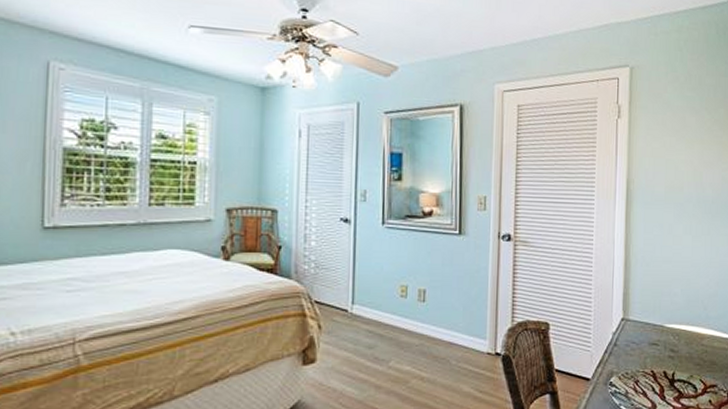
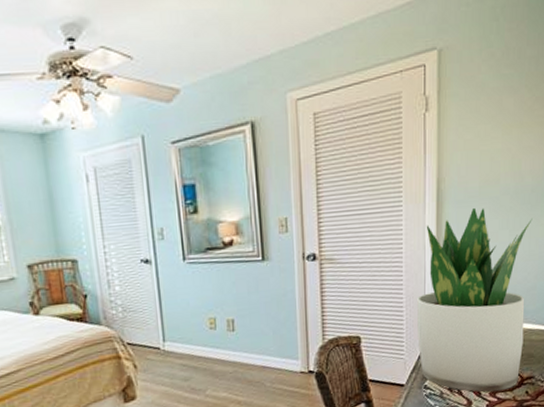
planter: none [604,210,713,397] -> present [417,207,532,393]

